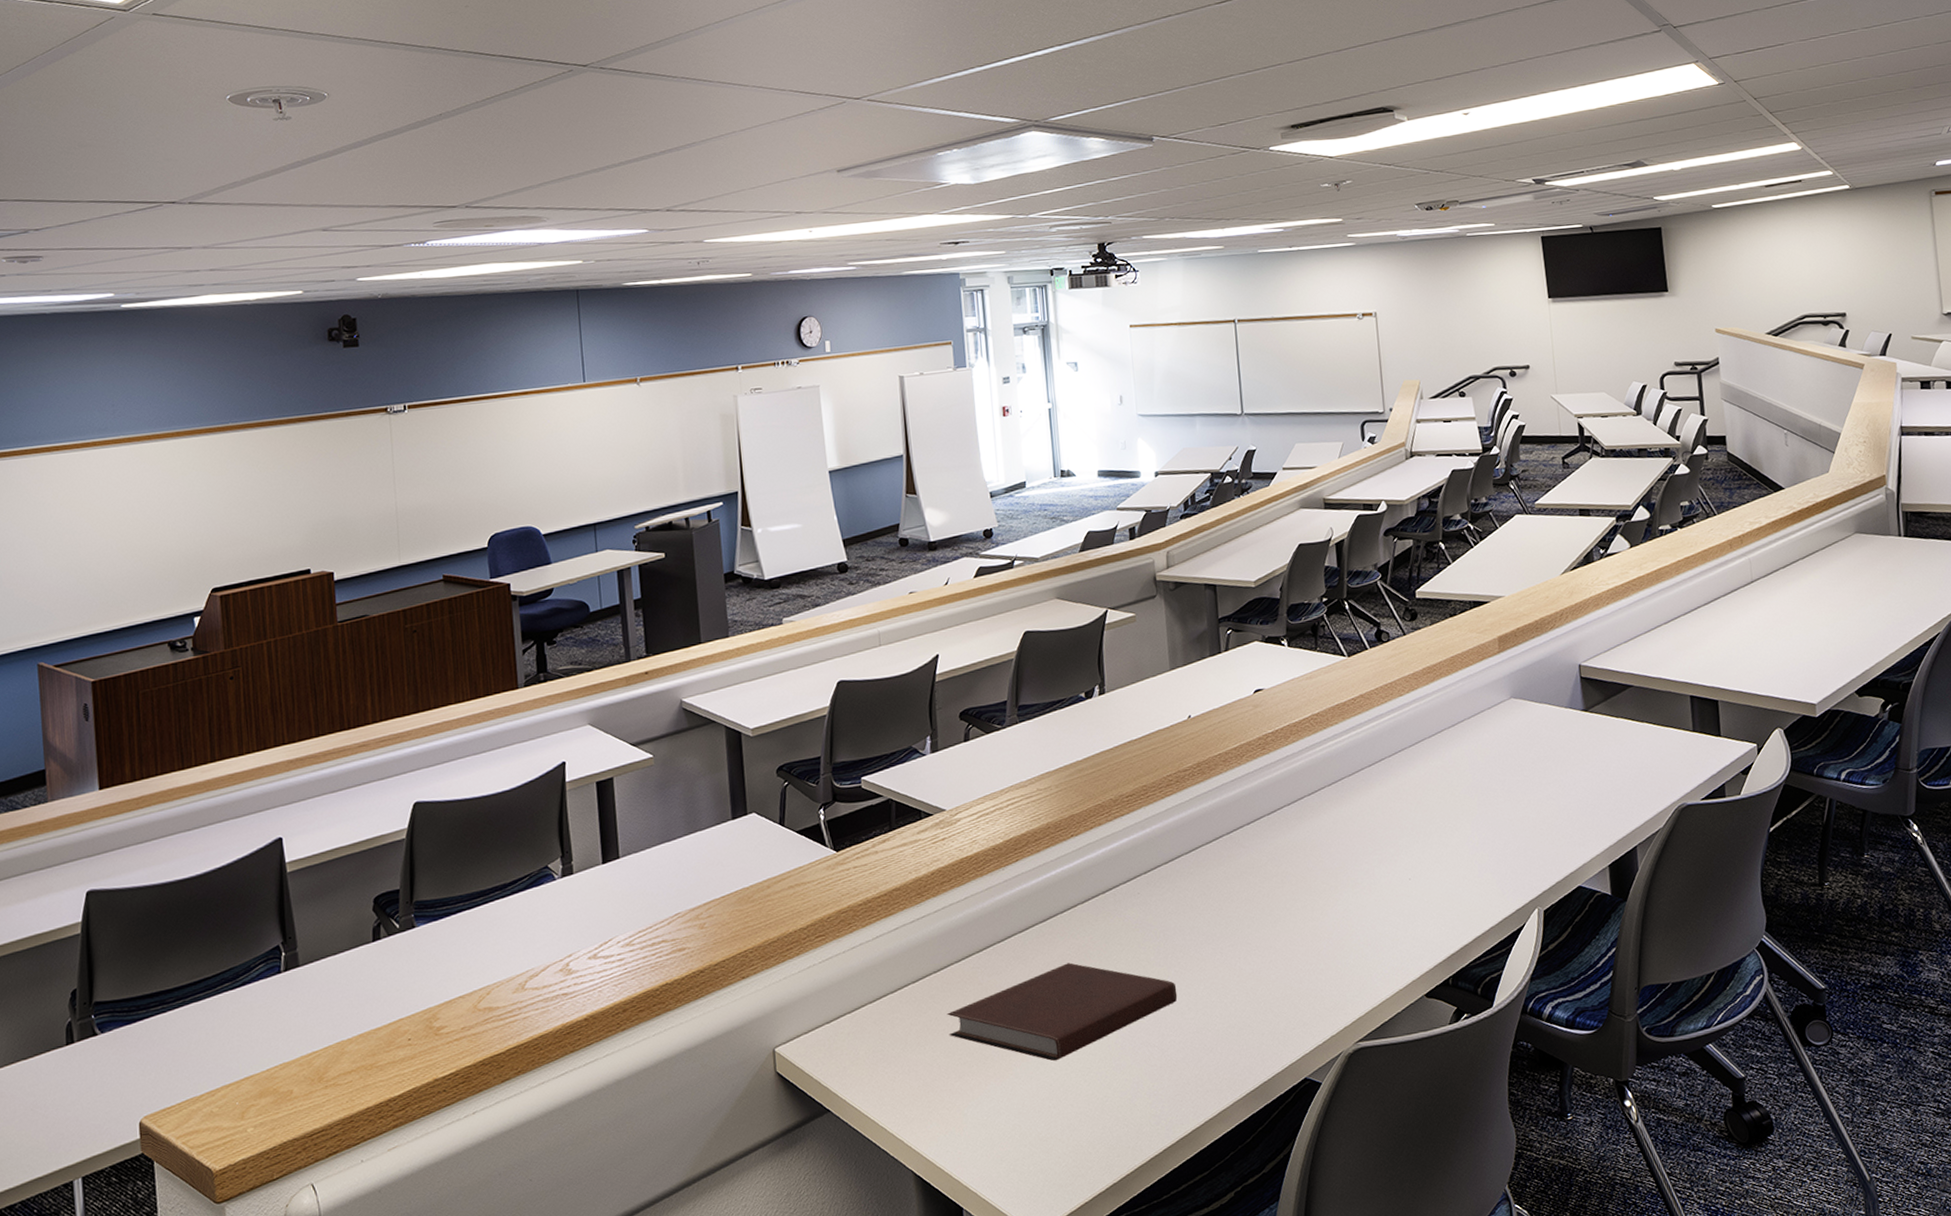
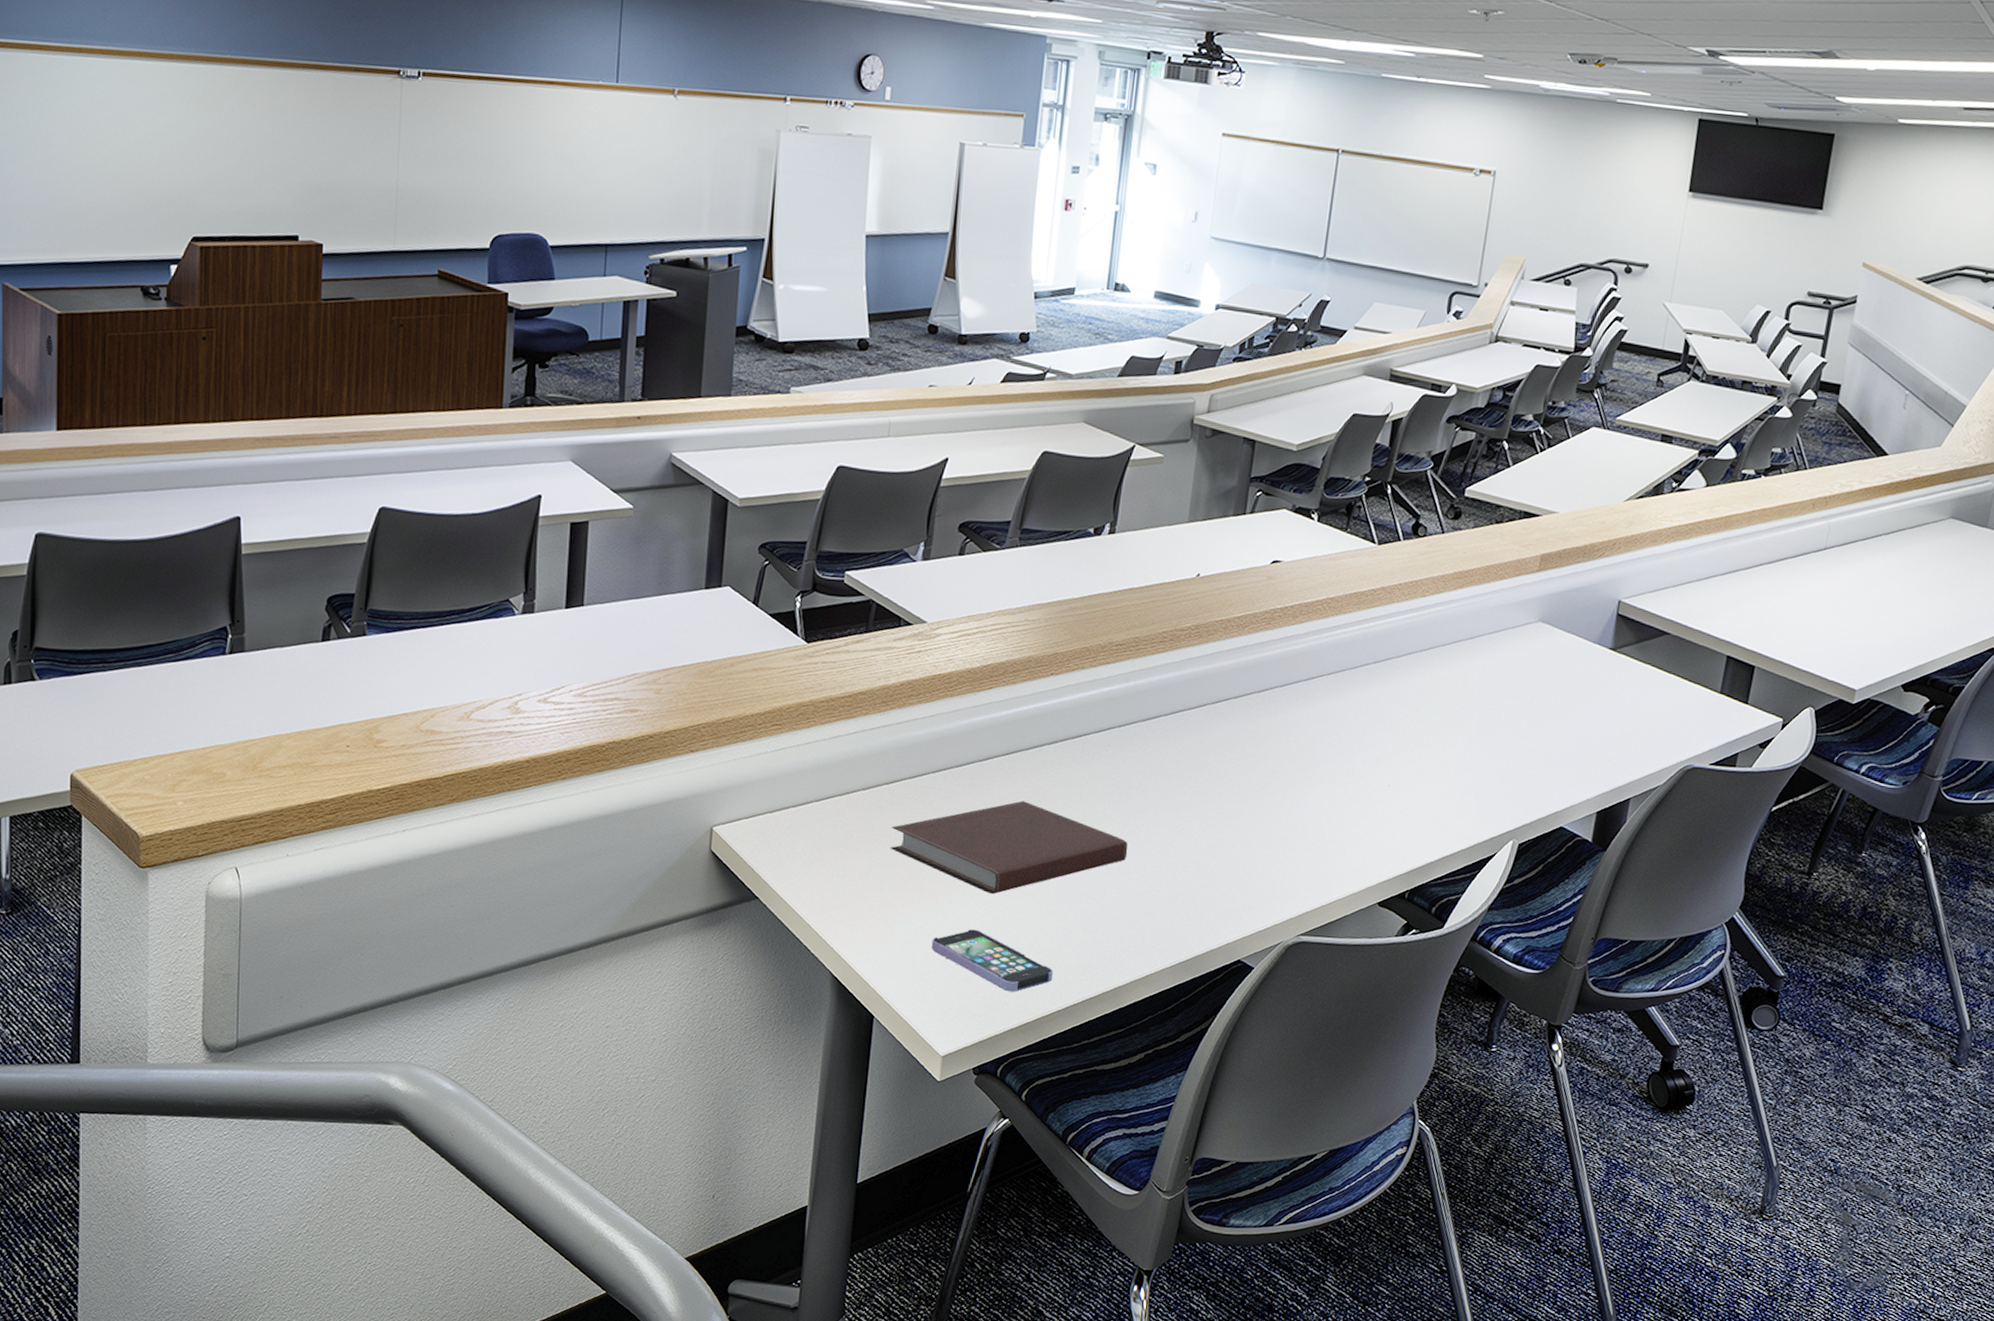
smartphone: none [1005,1099,1130,1156] -> present [931,929,1054,992]

